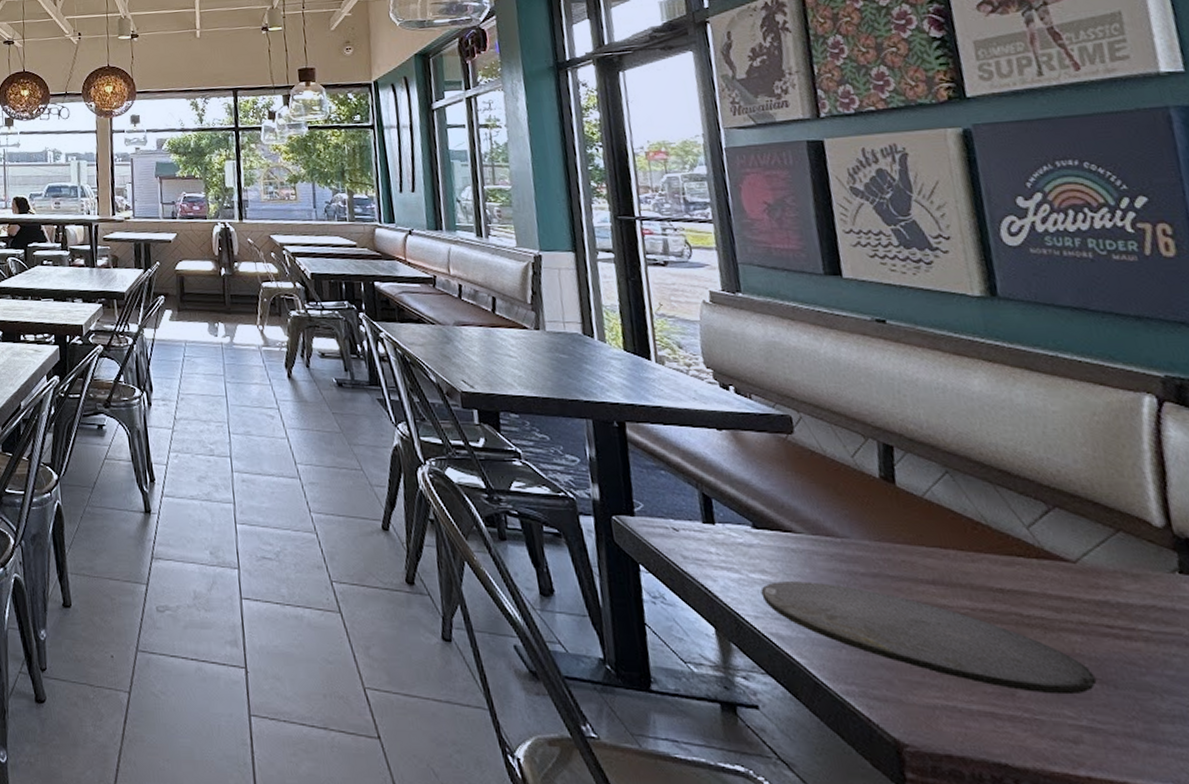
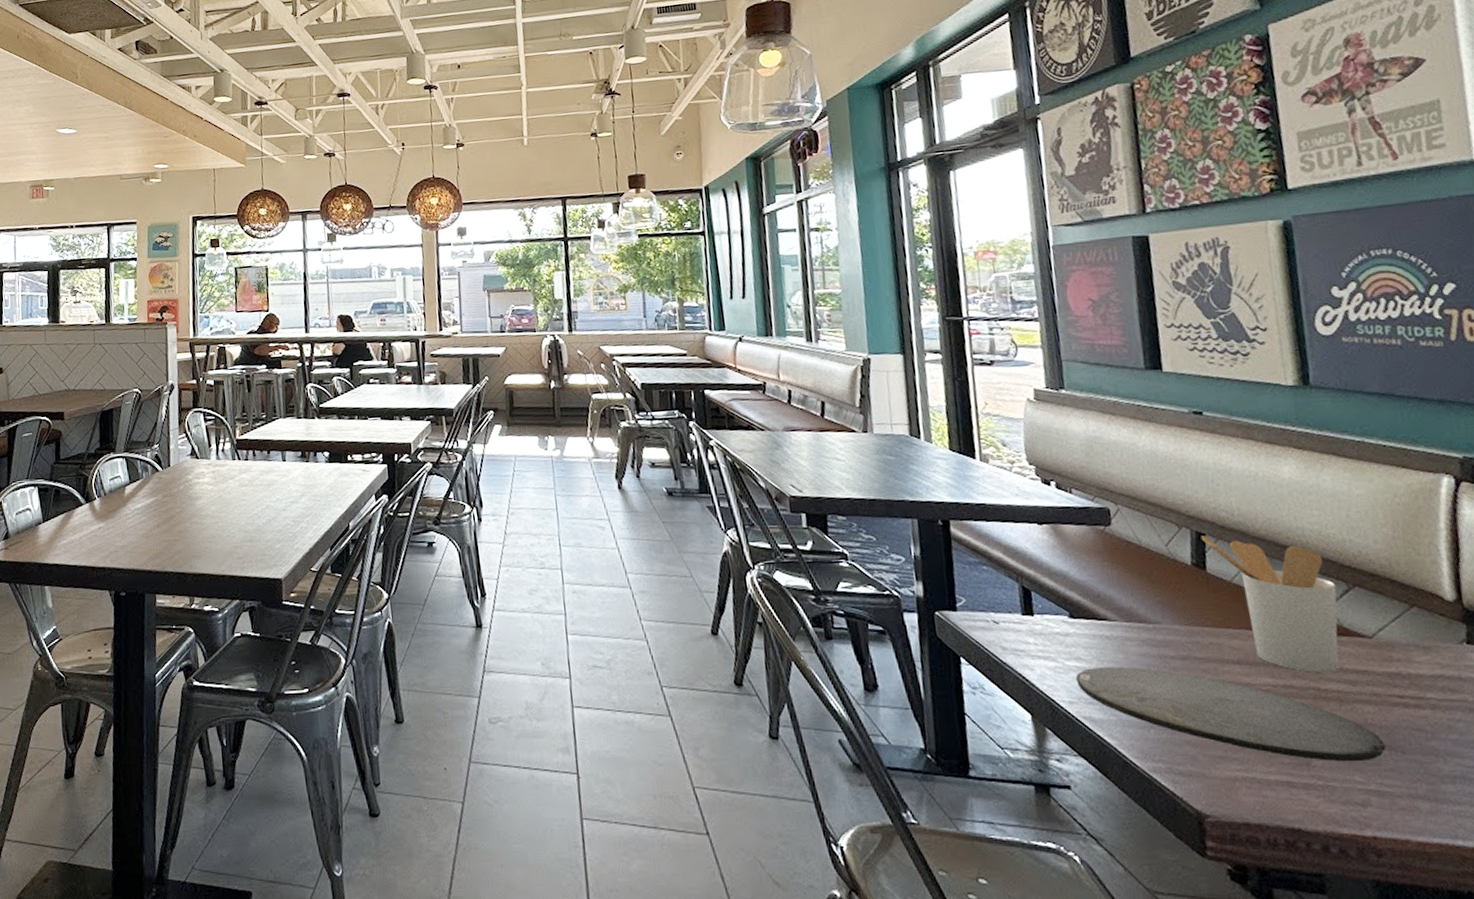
utensil holder: none [888,448,1042,598] -> present [1200,535,1339,674]

